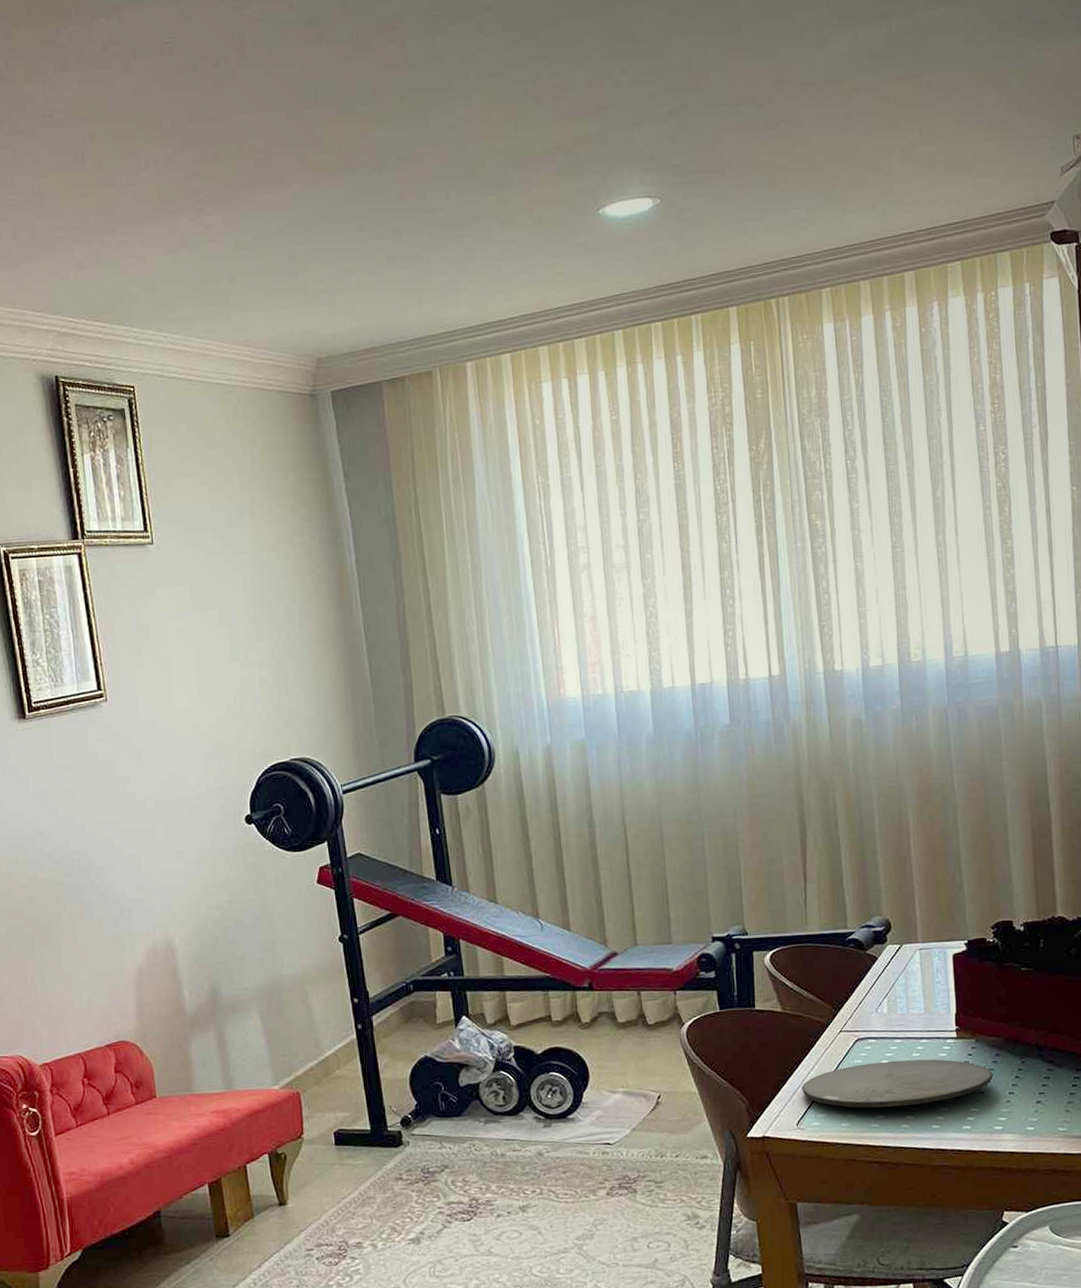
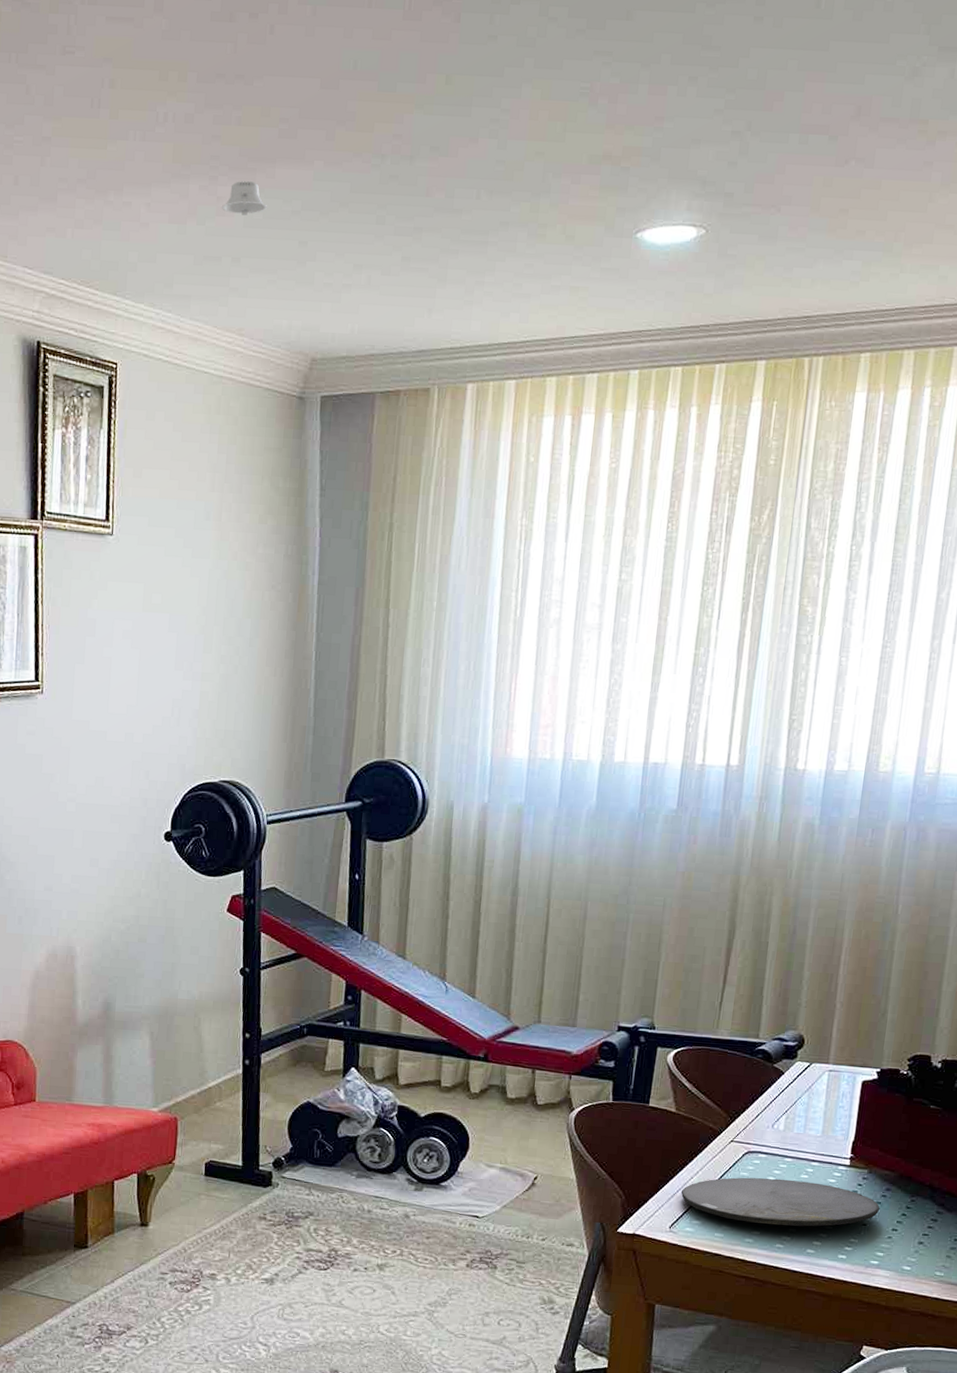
recessed light: none [211,208,255,239] -> present [221,181,268,215]

